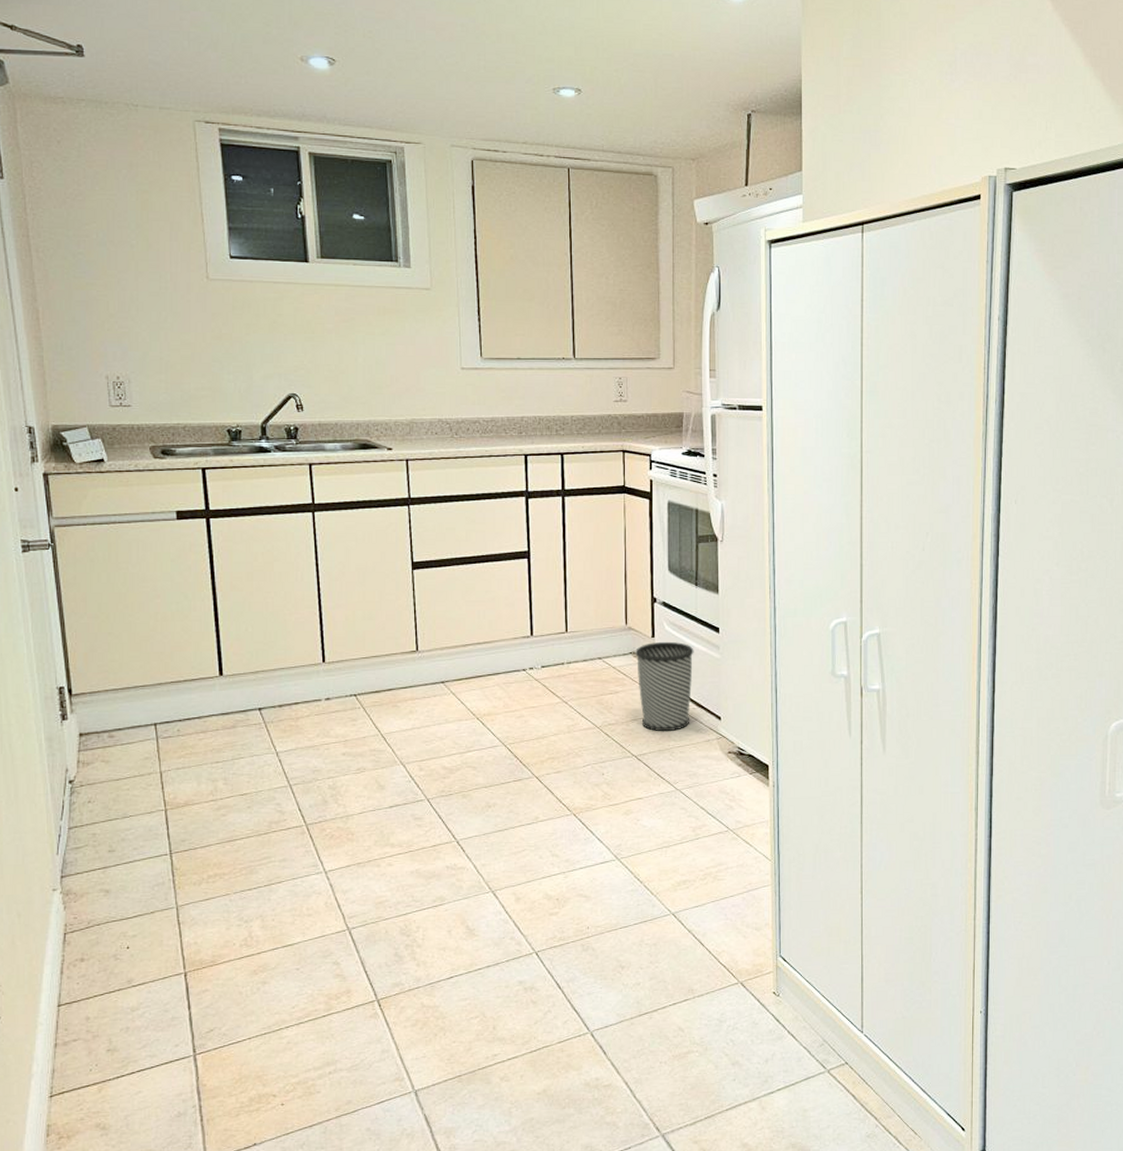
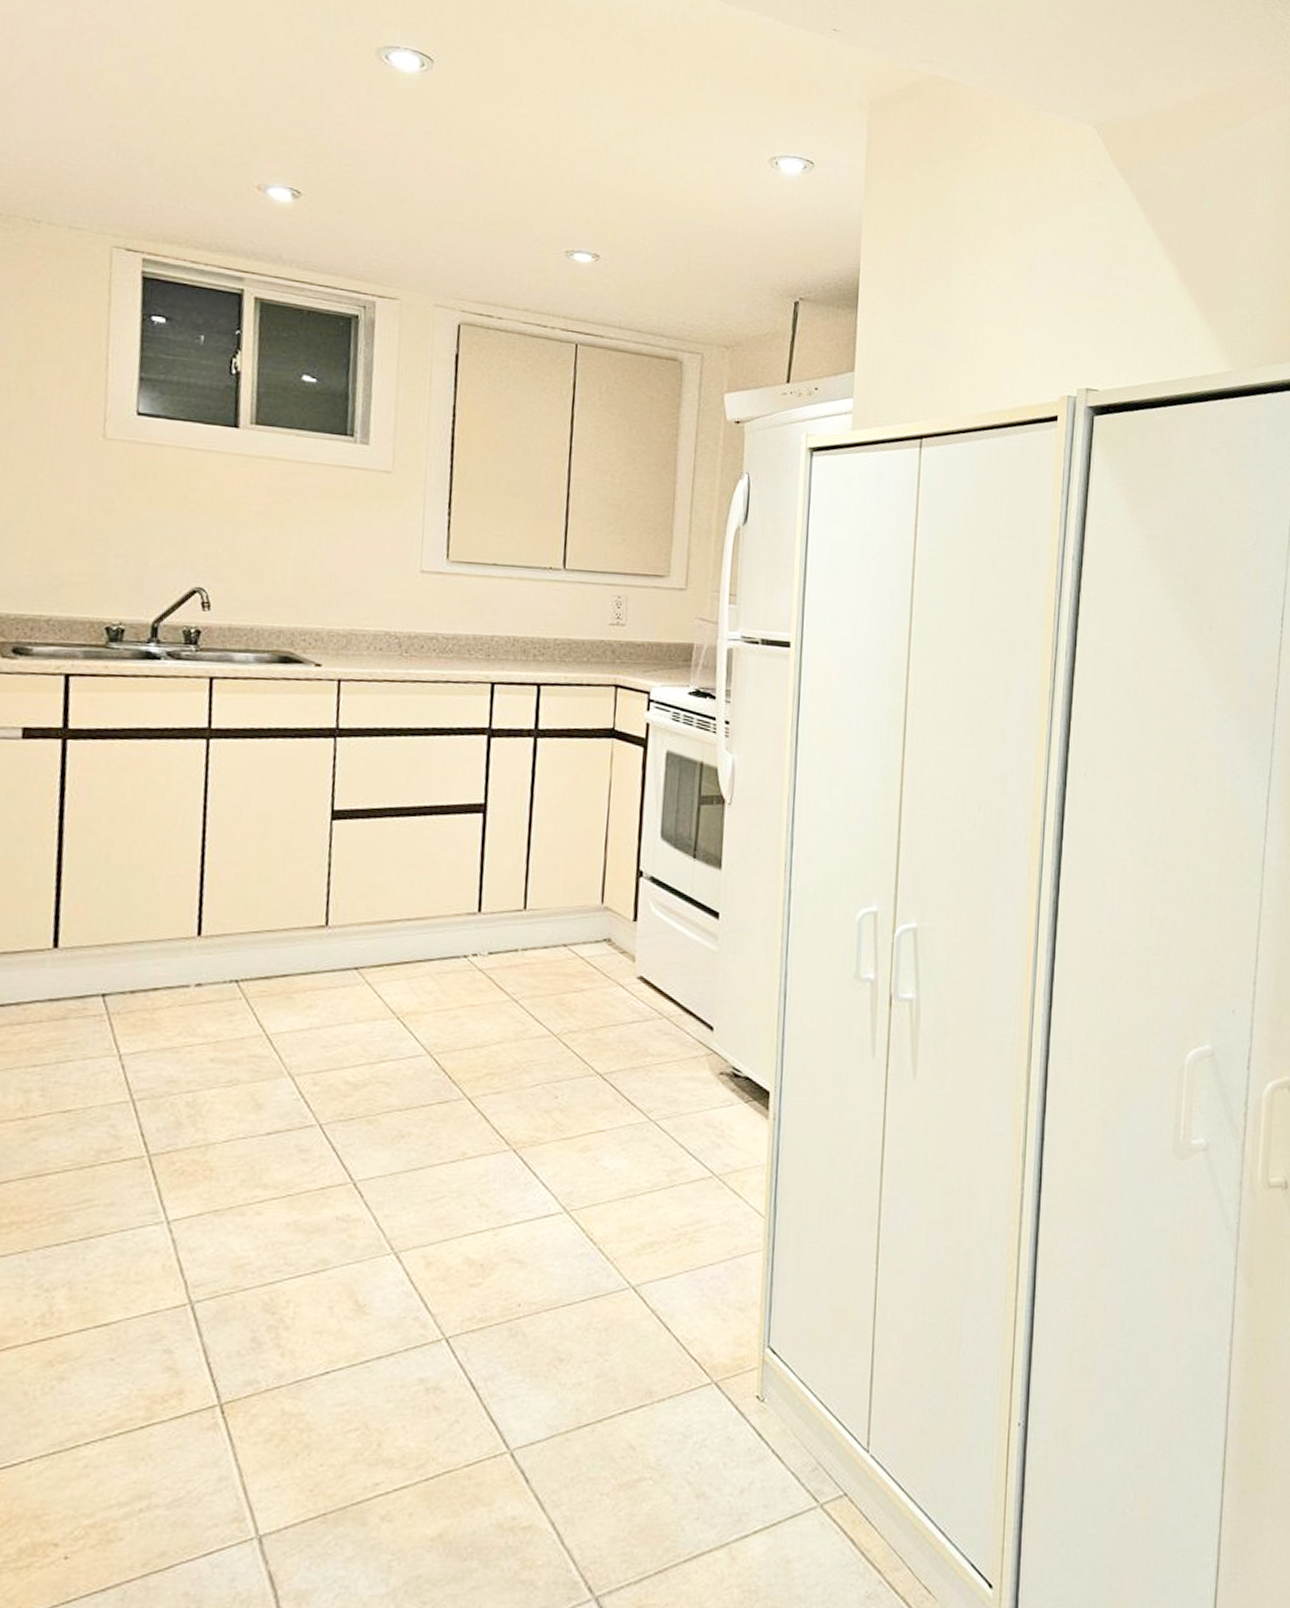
wastebasket: present [635,641,694,732] -> none [611,927,686,1044]

